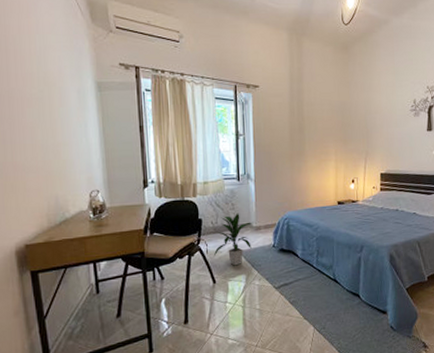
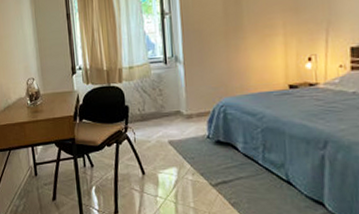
indoor plant: present [213,212,254,266] -> none [141,99,185,157]

